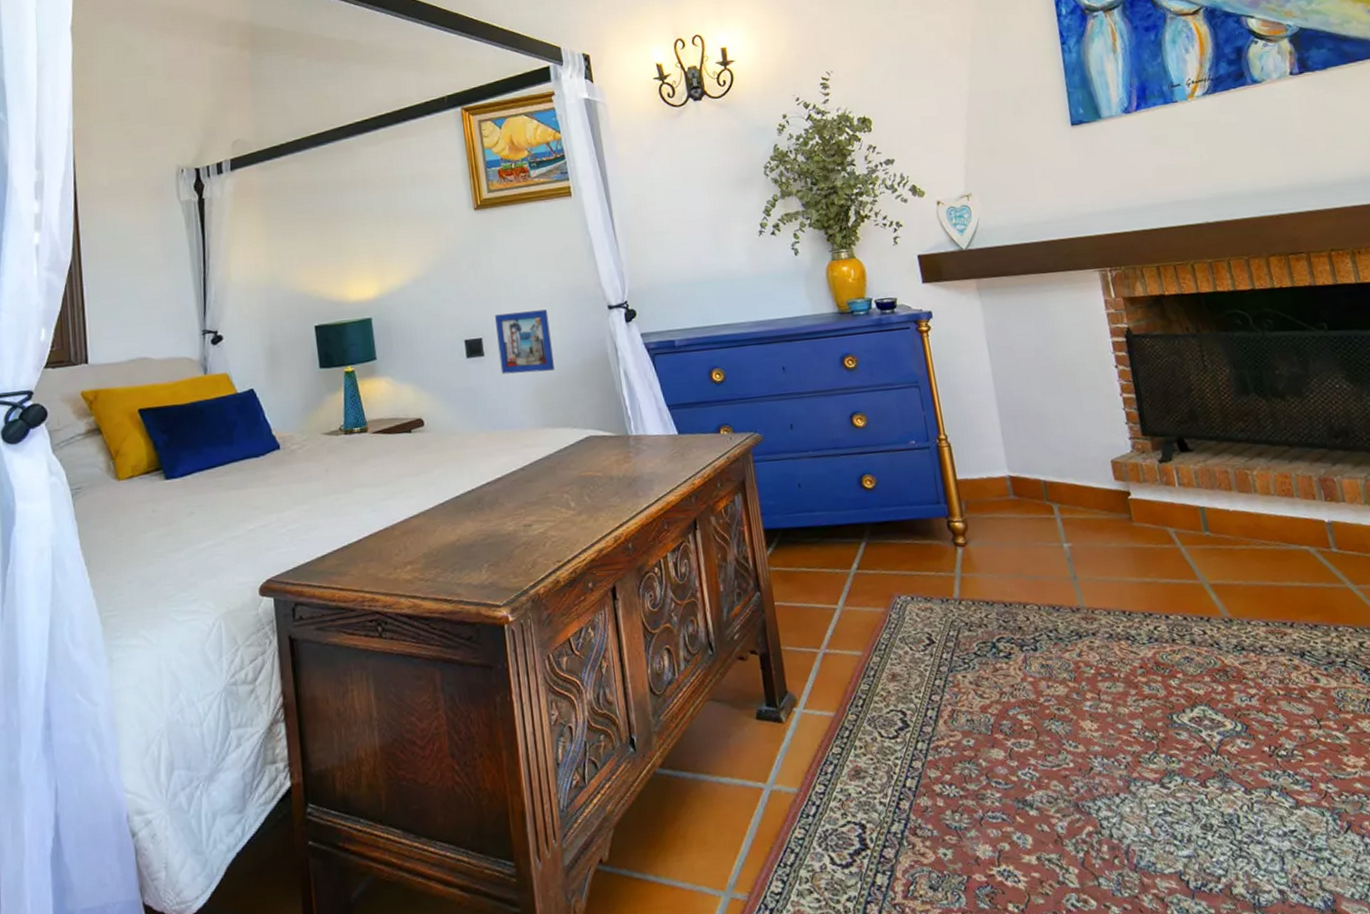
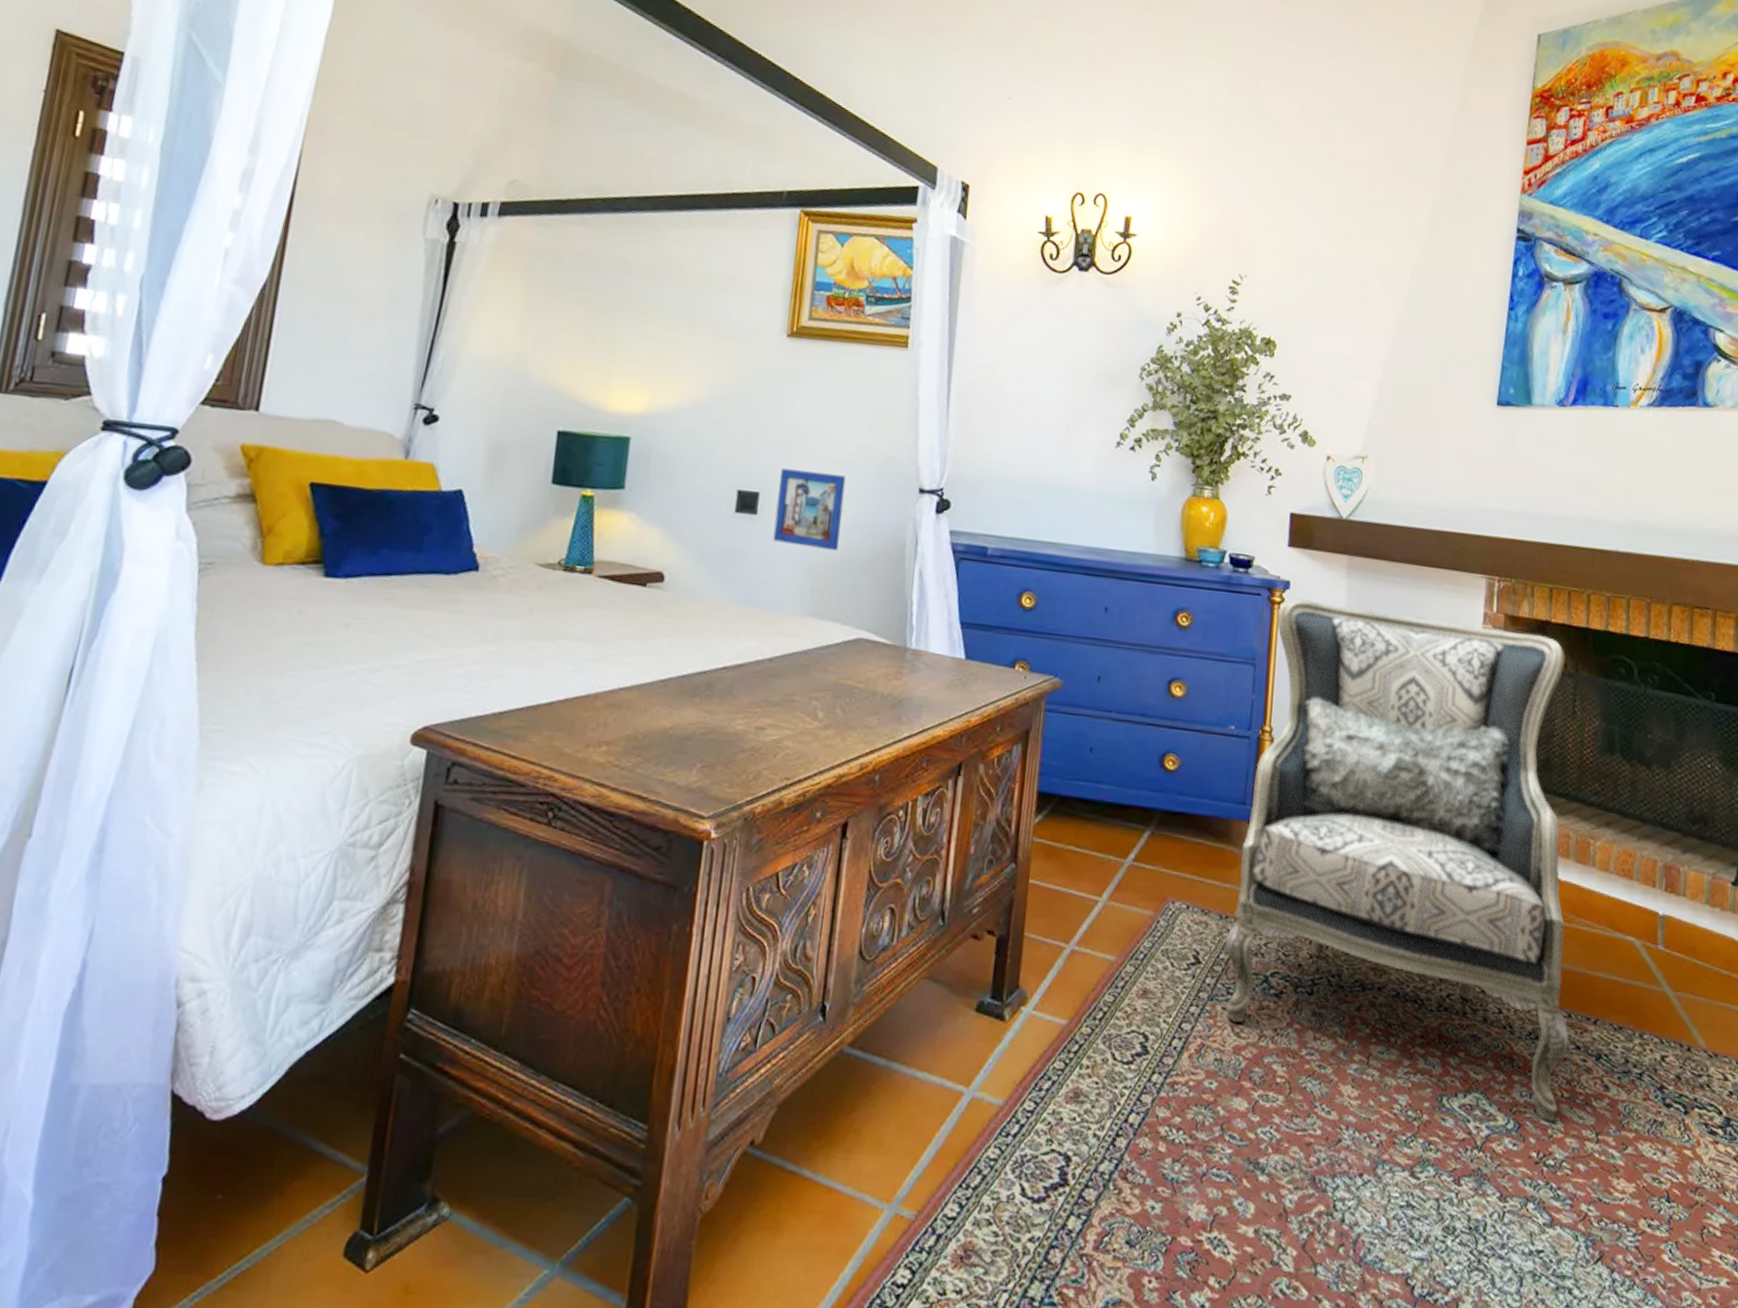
armchair: none [927,307,1278,719] -> present [1225,598,1569,1122]

